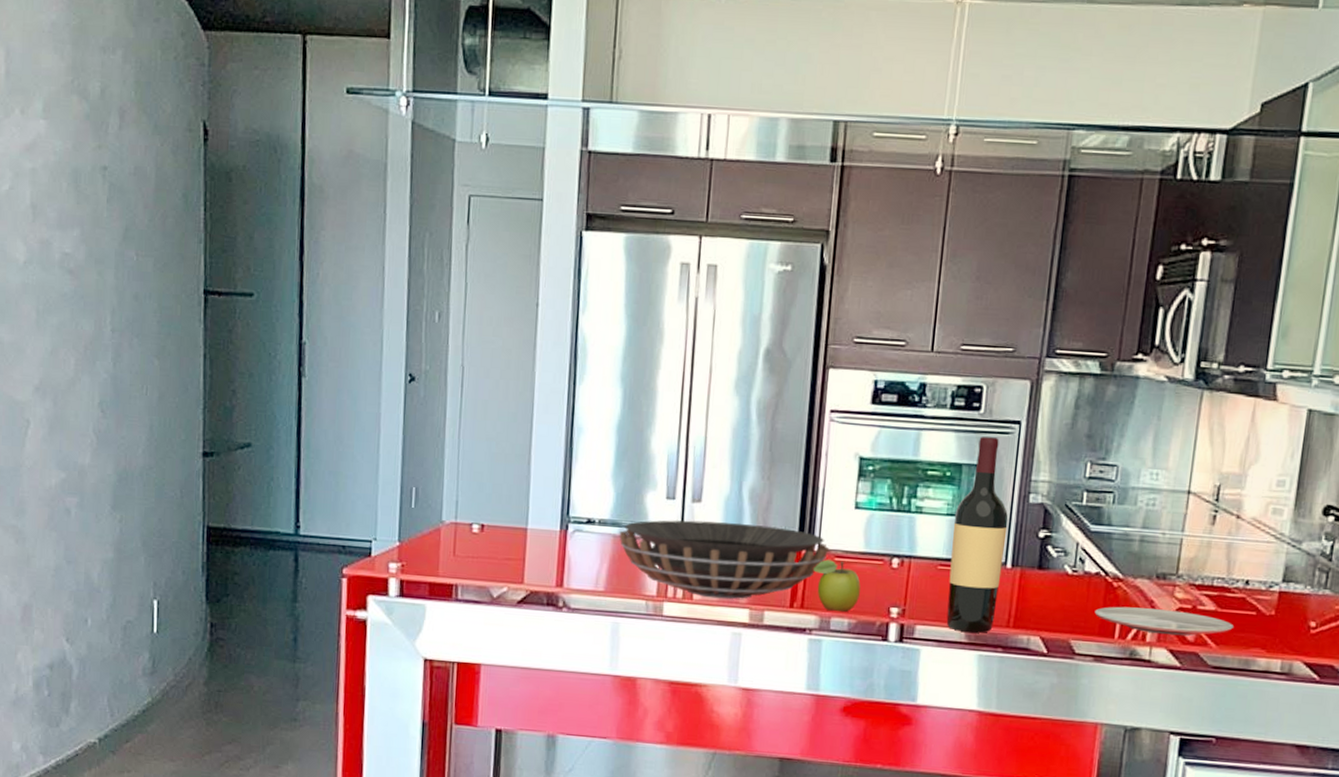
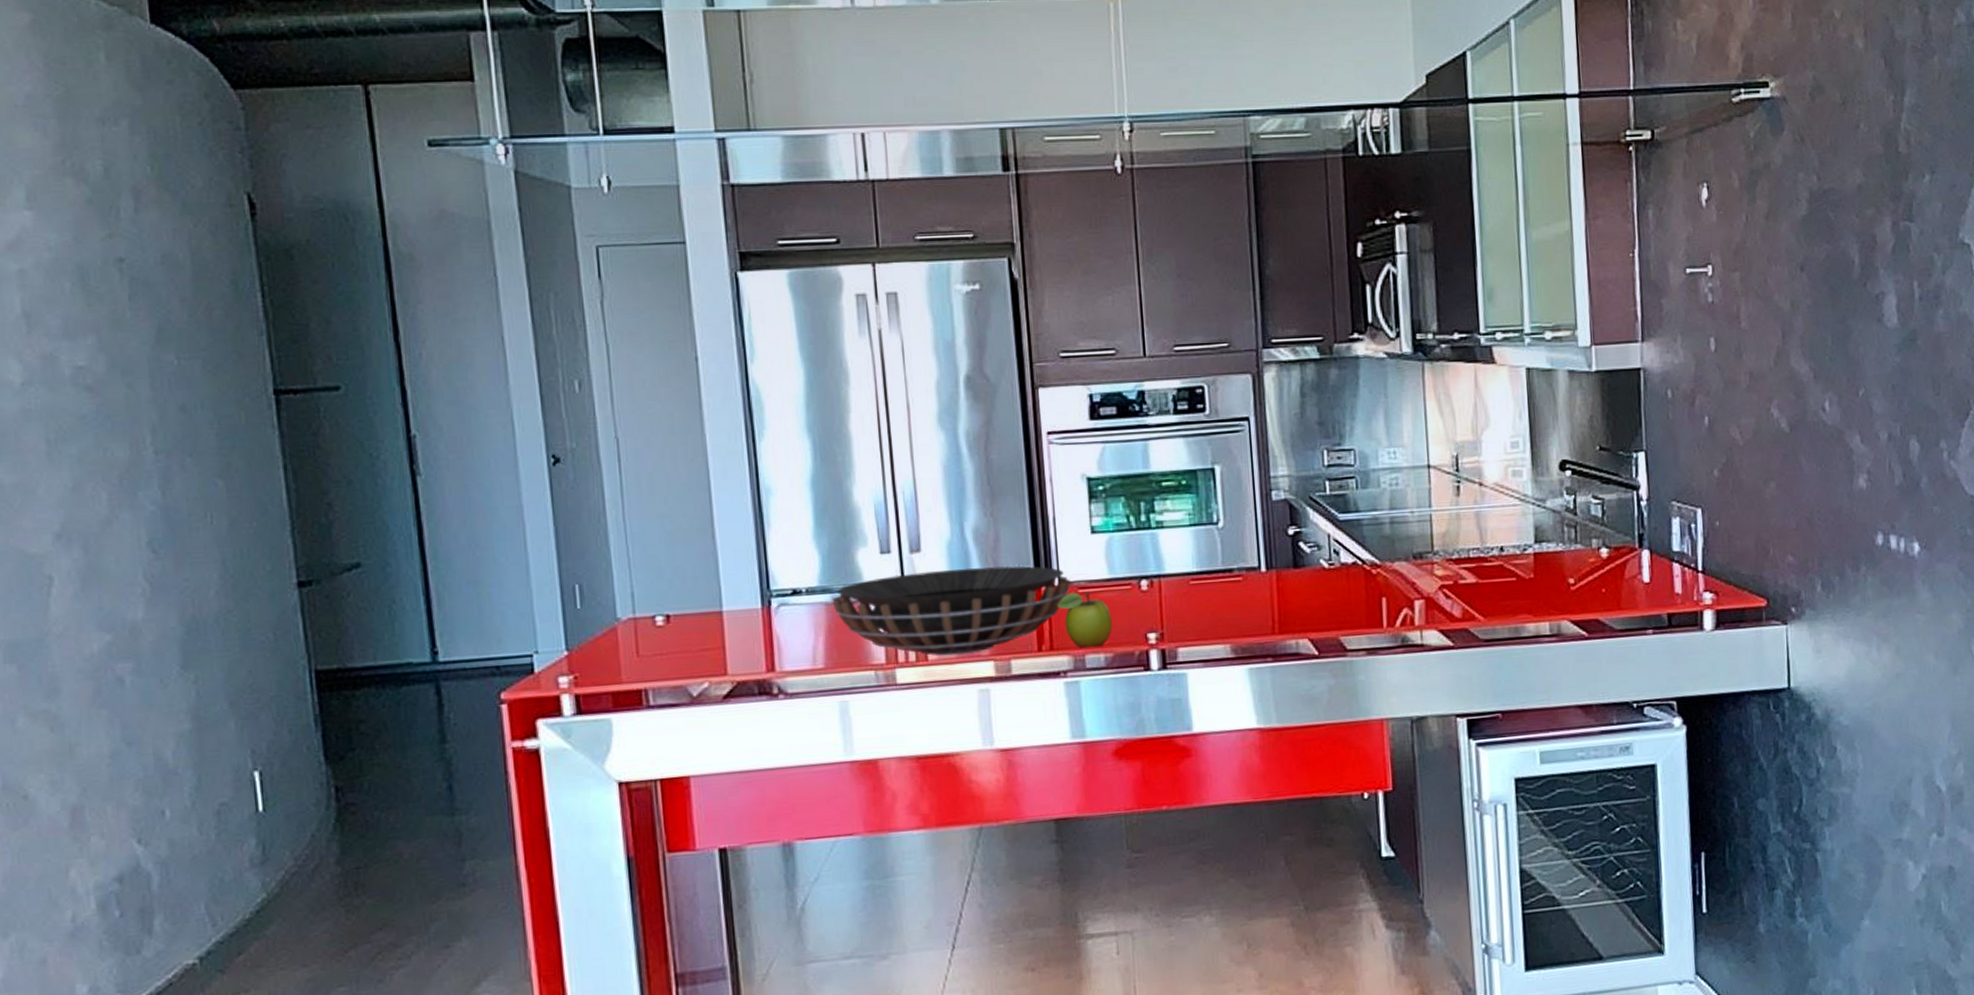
wine bottle: present [946,437,1009,633] -> none [1197,437,1259,647]
plate: present [1094,606,1233,636] -> none [1359,588,1497,616]

